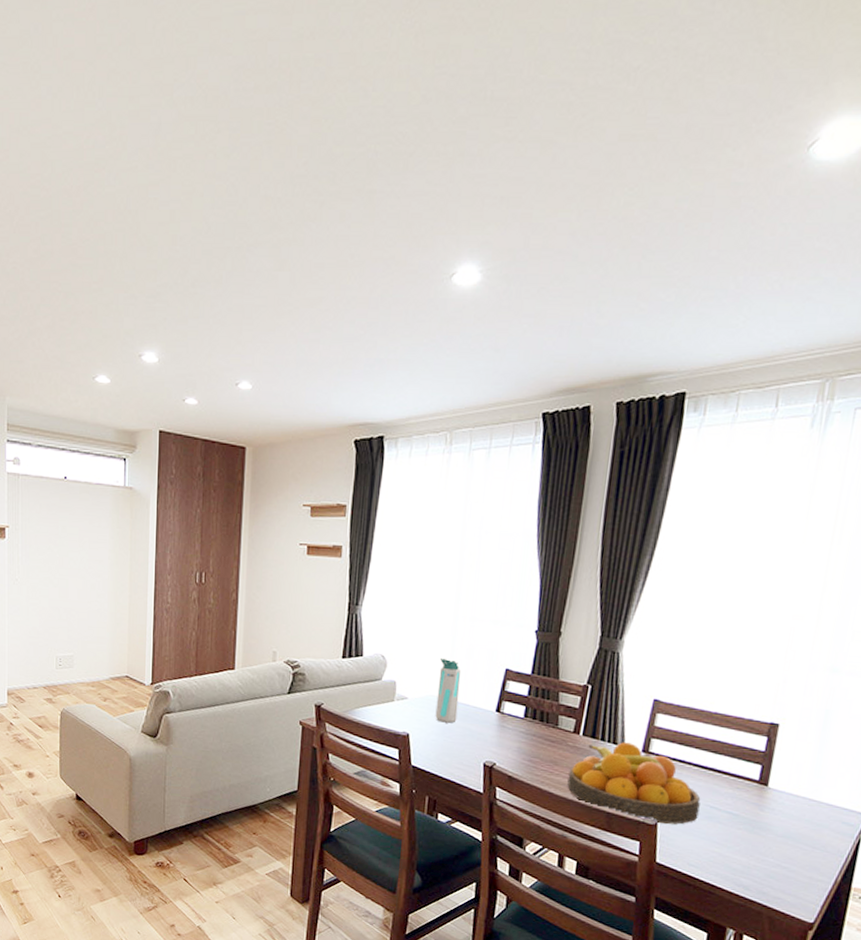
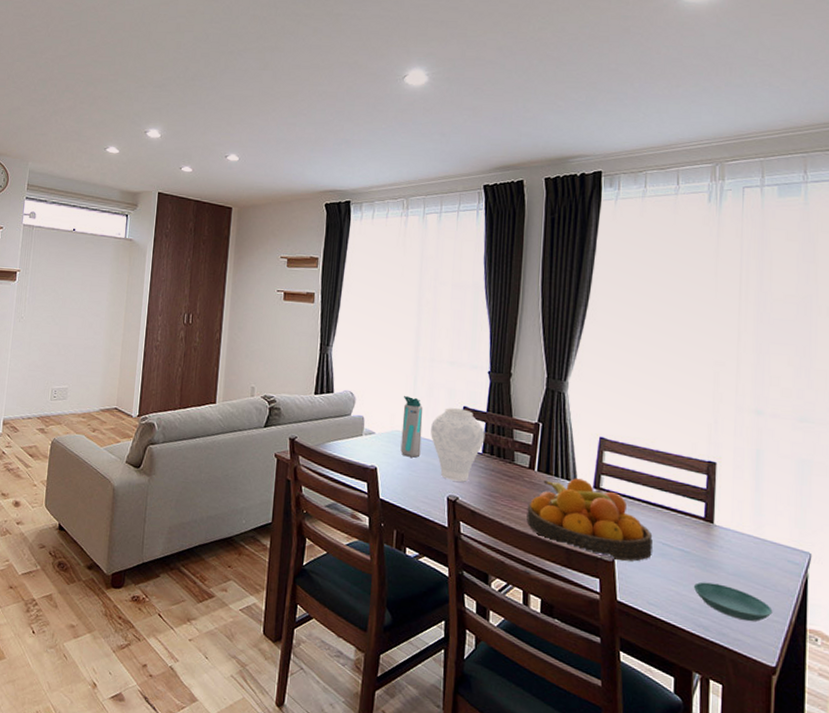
vase: none [468,670,528,748] -> present [431,408,485,482]
saucer: none [737,843,819,881] -> present [693,582,773,622]

